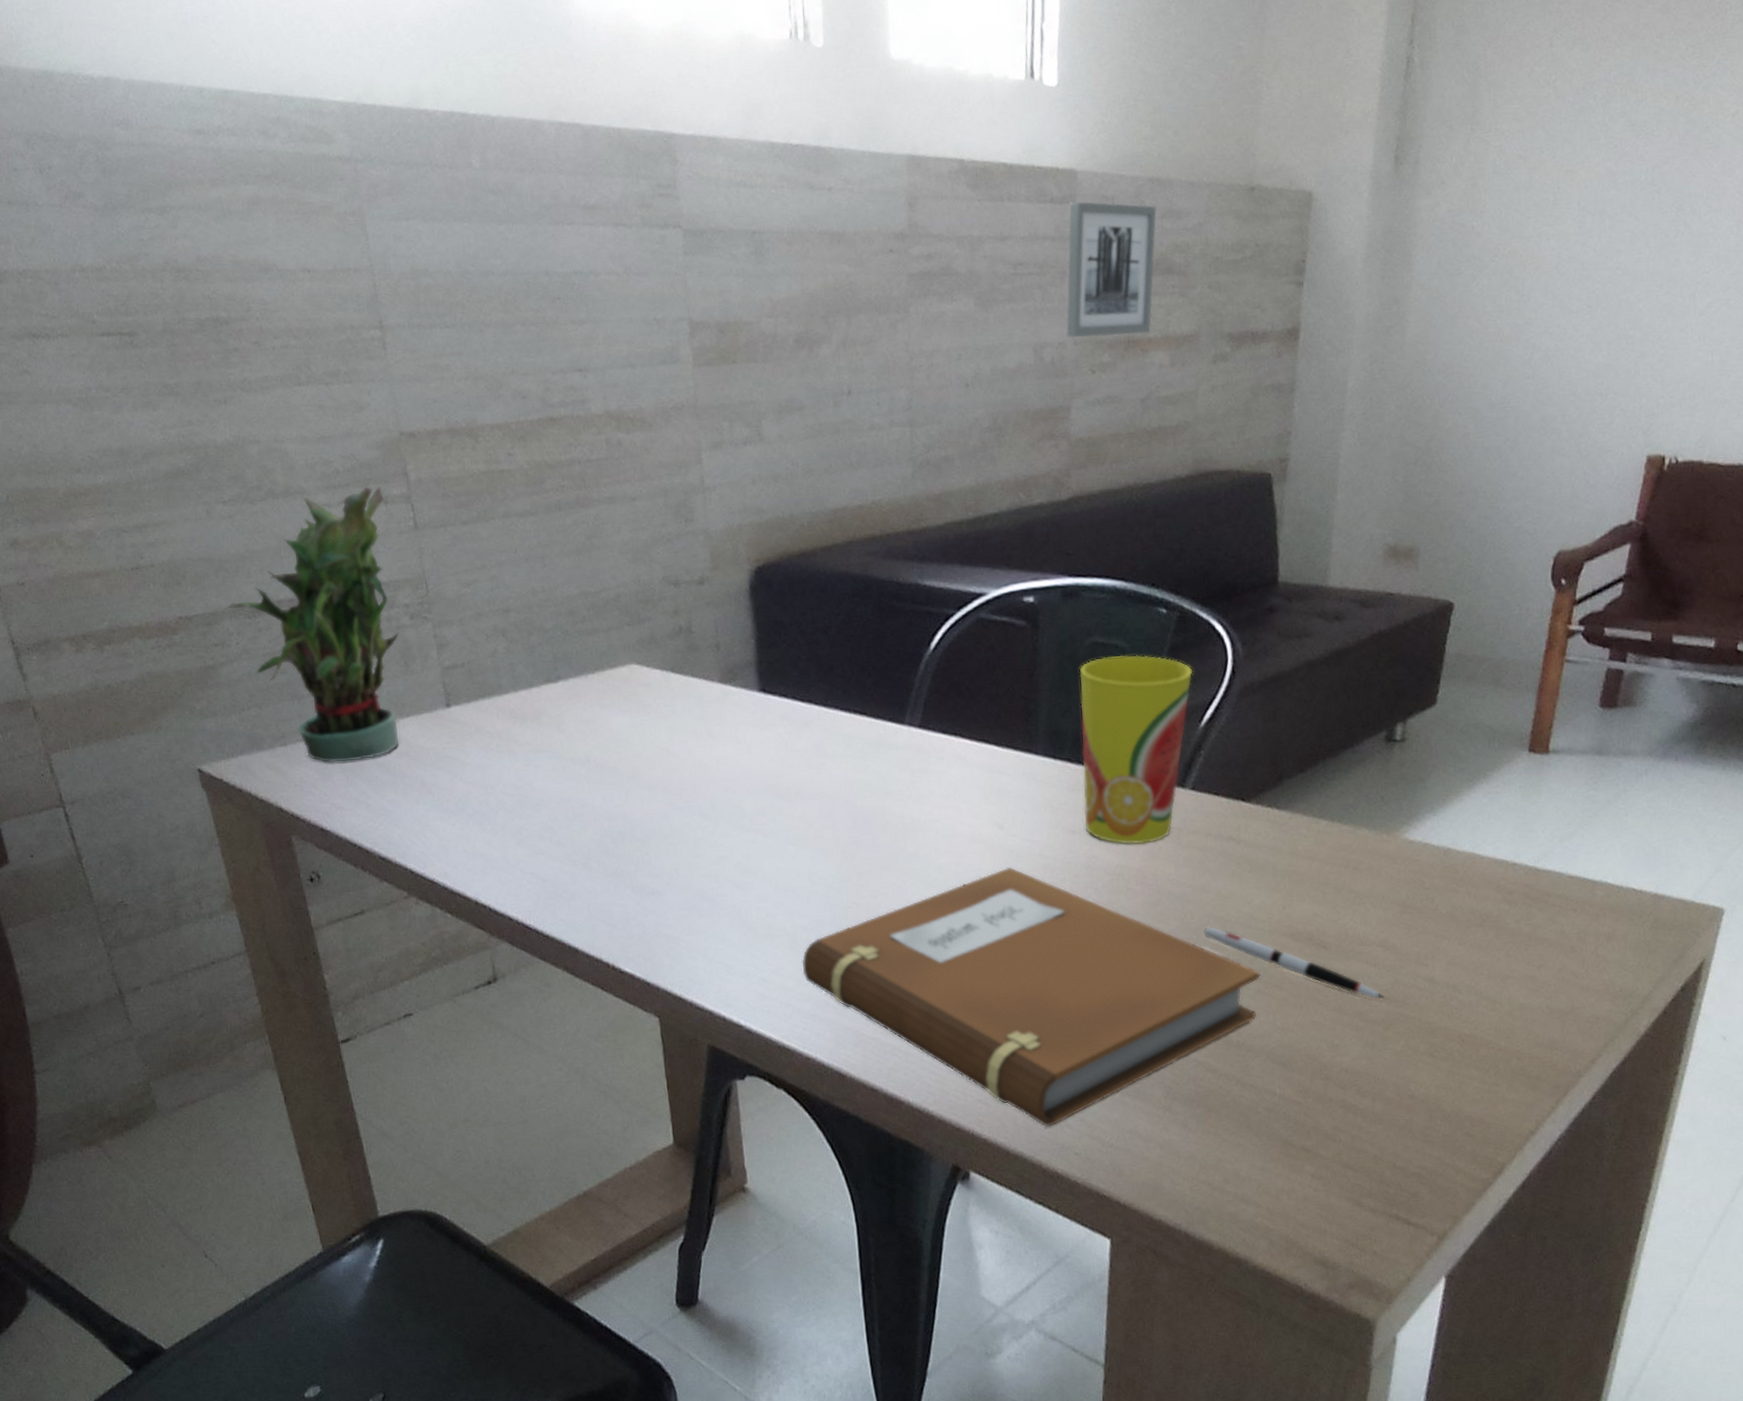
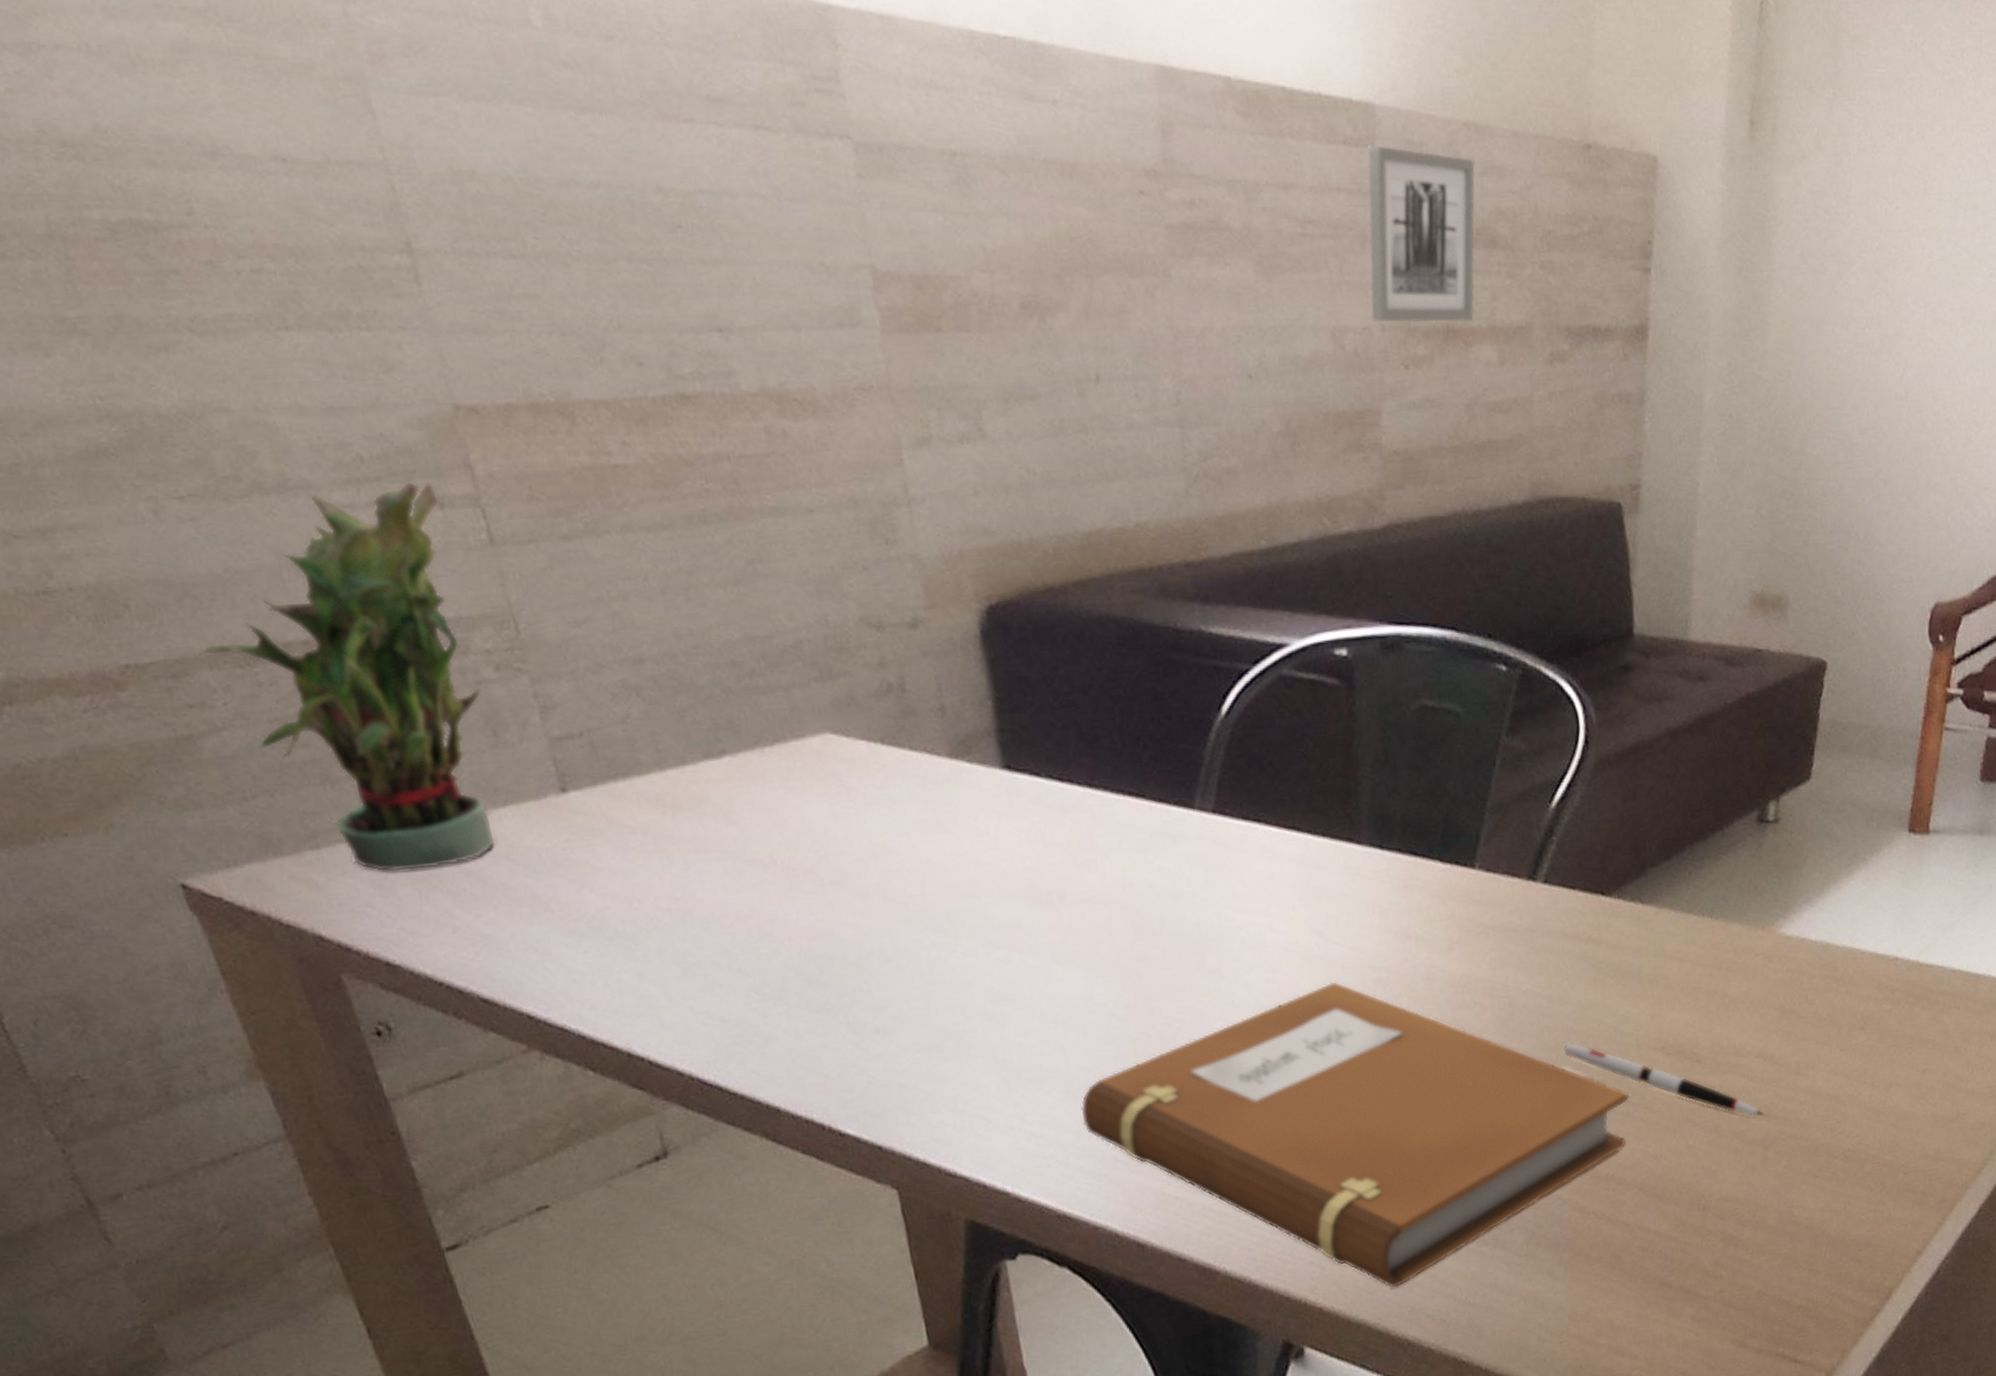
cup: present [1079,655,1193,845] -> none [1406,721,1541,951]

